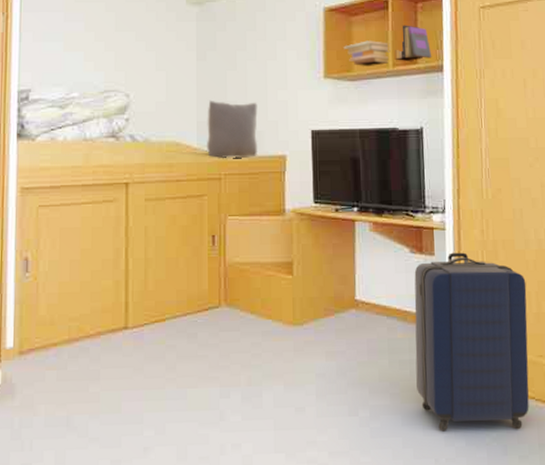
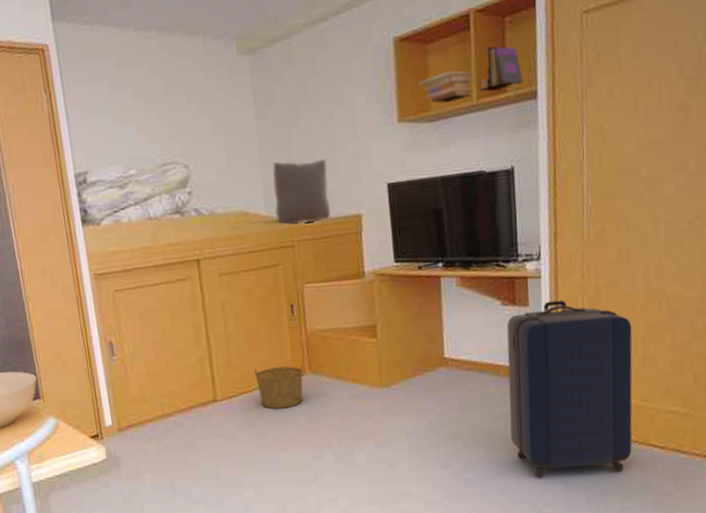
basket: none [170,297,219,341] -> present [254,365,304,409]

